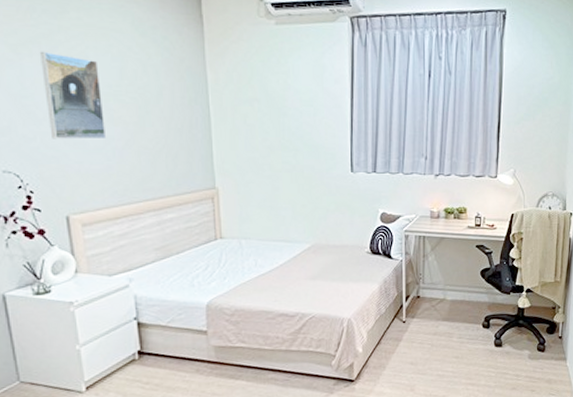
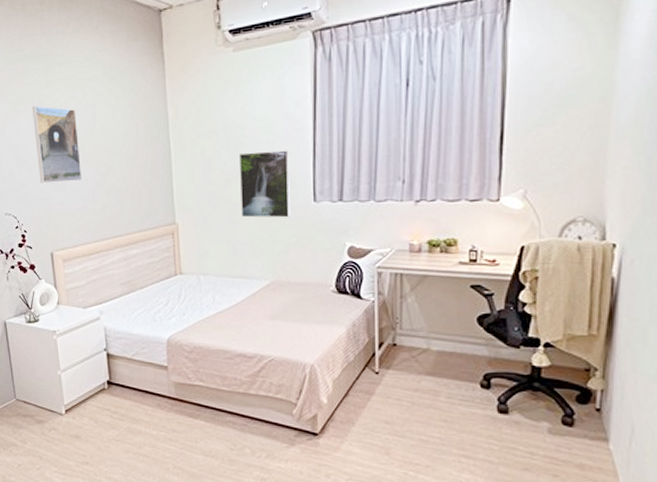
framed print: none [281,122,330,186] -> present [238,150,290,218]

